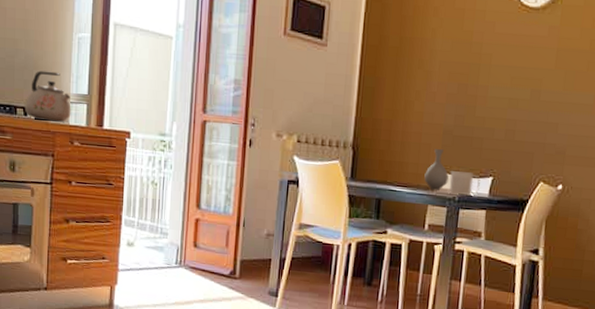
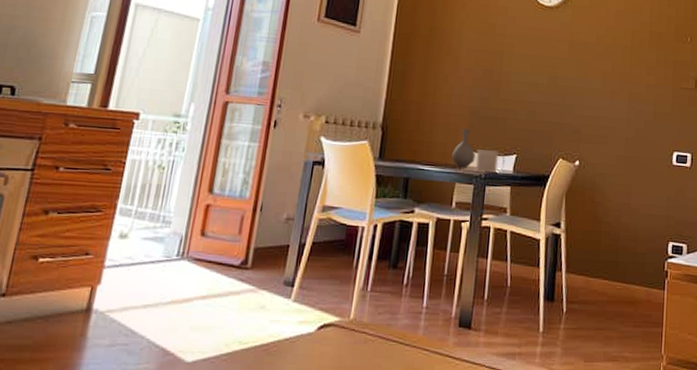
kettle: present [24,70,71,123] -> none [12,48,73,104]

